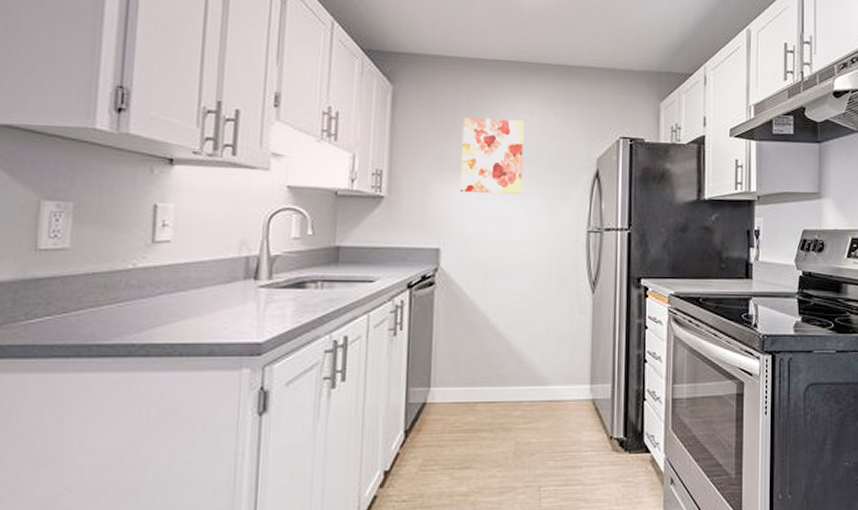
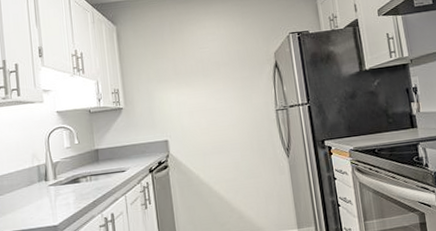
wall art: present [461,117,524,194] -> none [170,34,221,95]

